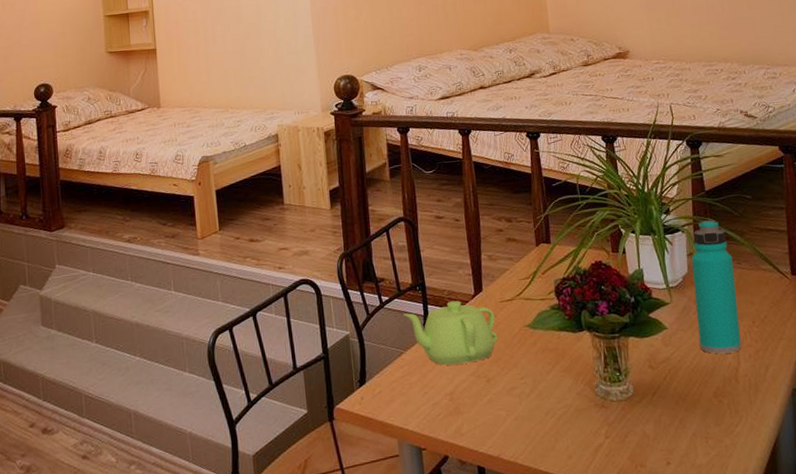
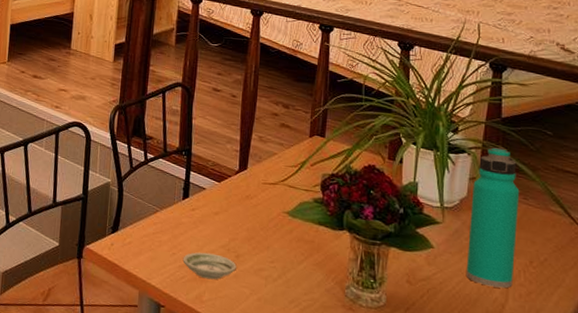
teapot: present [403,301,498,366] -> none [165,172,256,236]
saucer: none [435,383,489,411] -> present [183,252,237,280]

